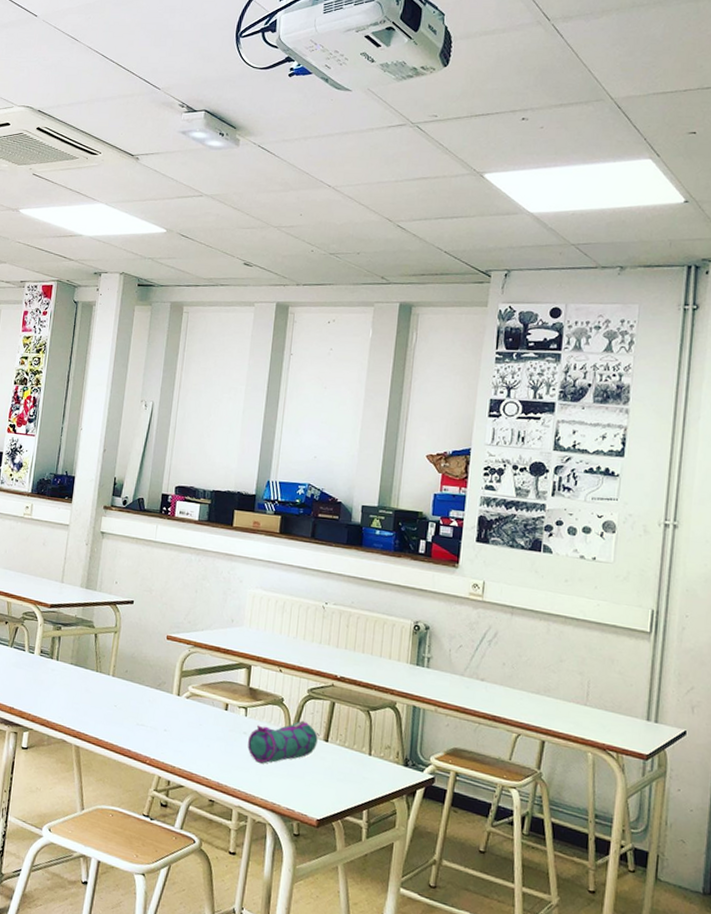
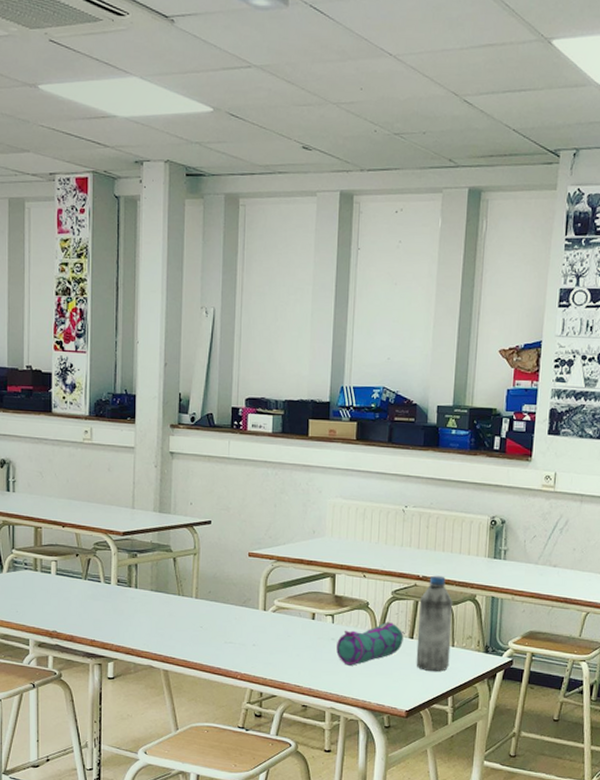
water bottle: none [330,676,372,781] -> present [416,575,453,671]

